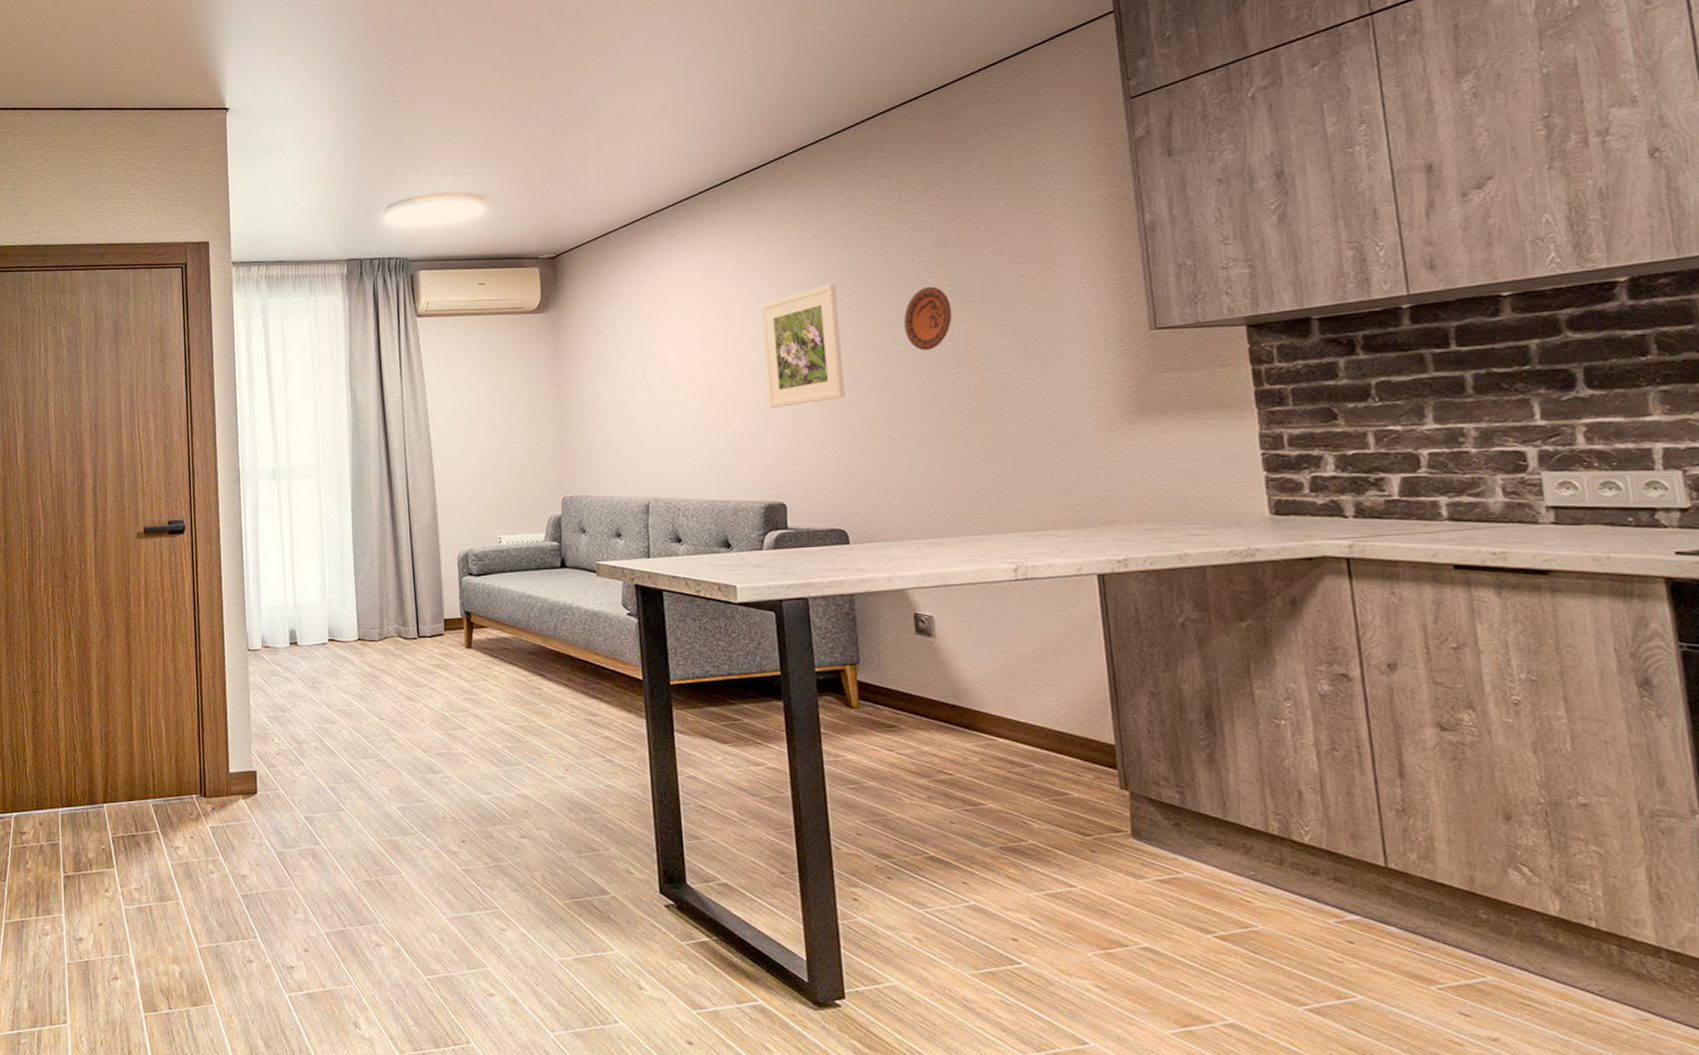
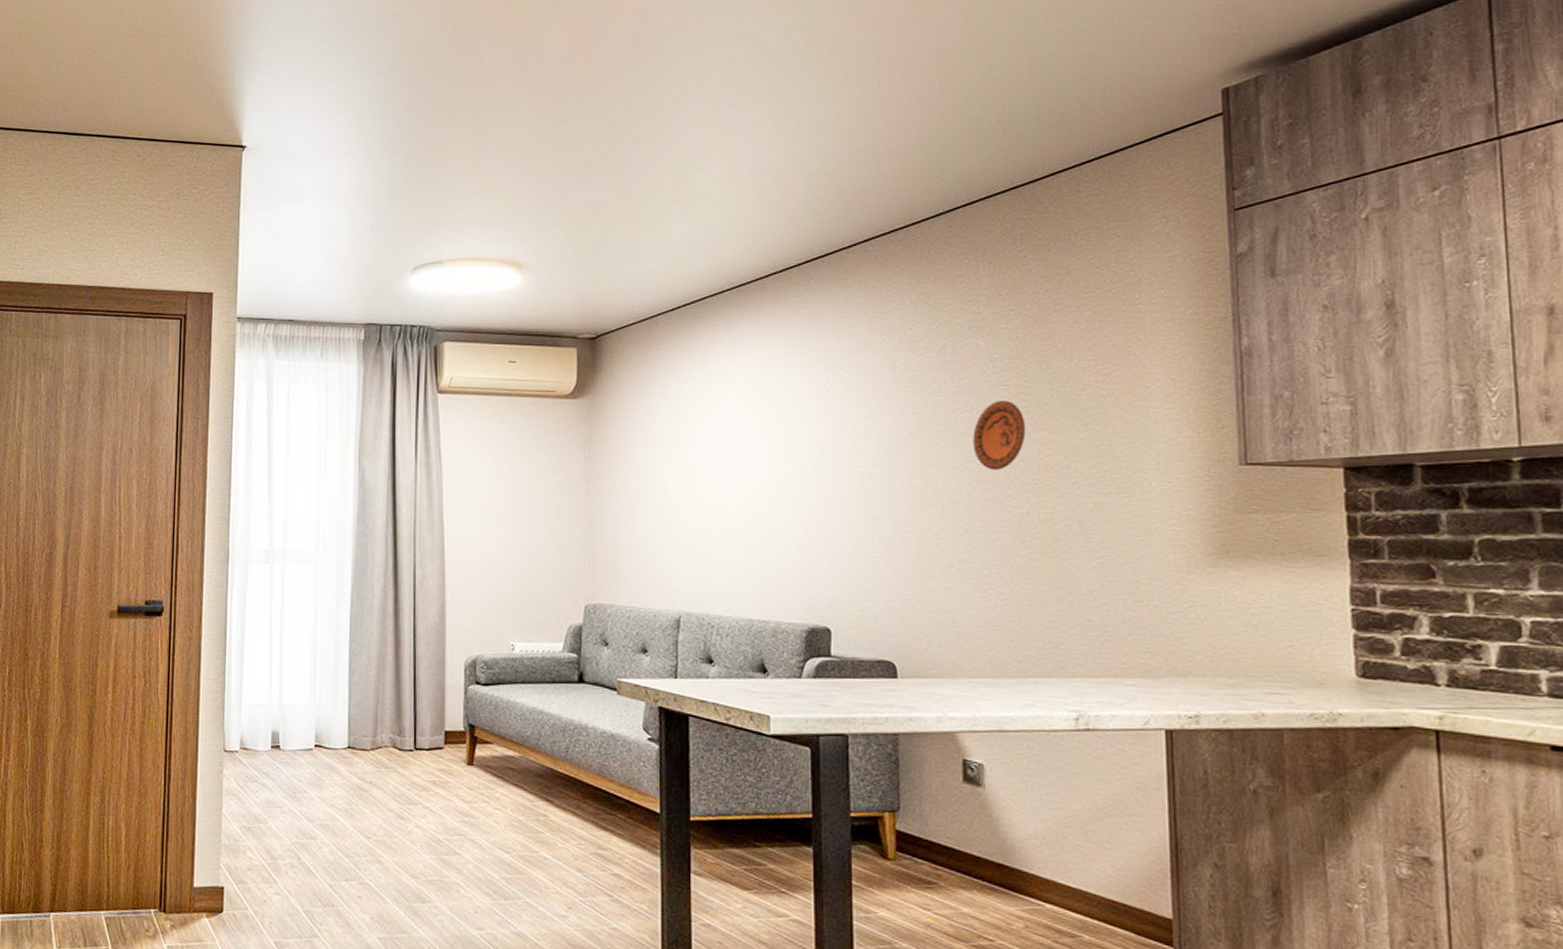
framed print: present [761,283,846,408] -> none [818,389,904,522]

